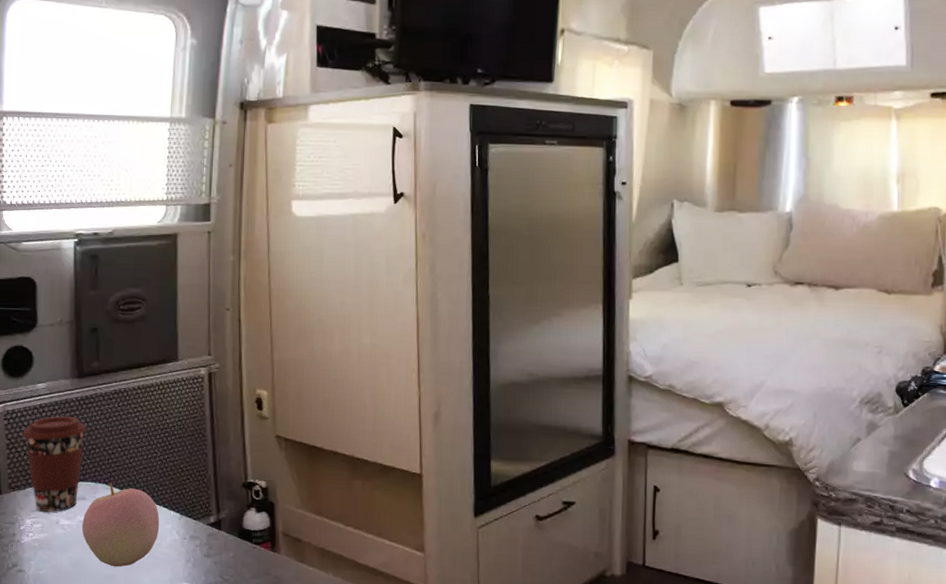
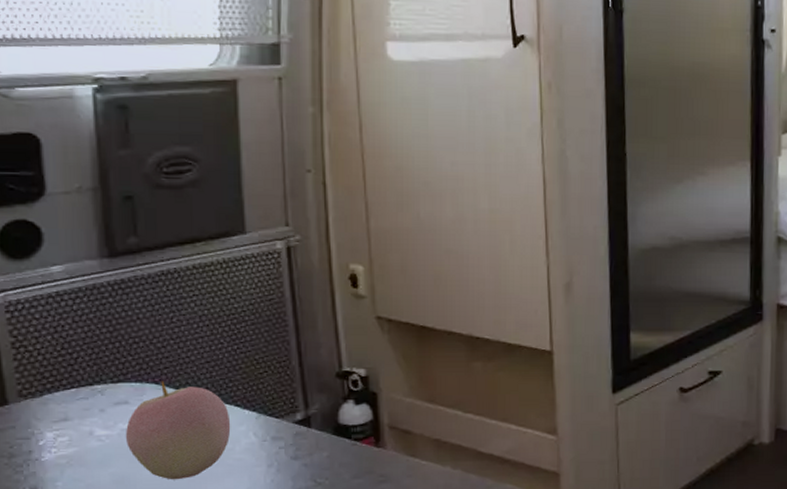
coffee cup: present [21,416,86,513] -> none [32,305,125,423]

